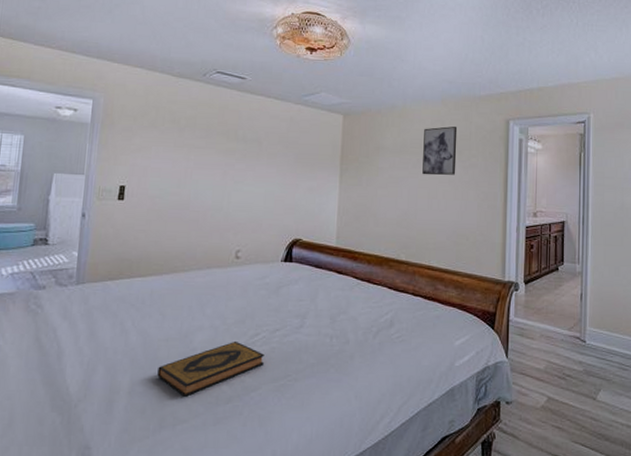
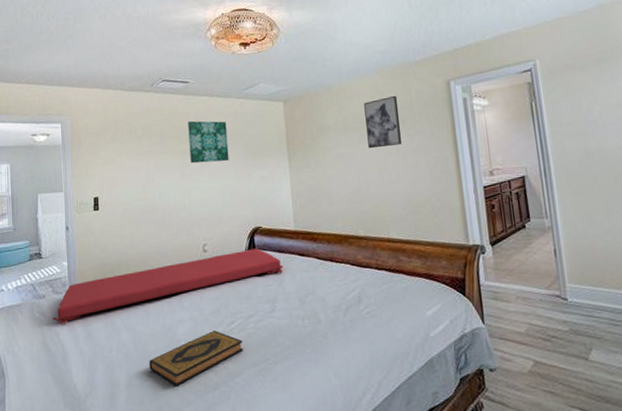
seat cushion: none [51,261,319,320] -> present [53,248,283,325]
wall art: none [235,119,280,166] -> present [188,121,229,164]

